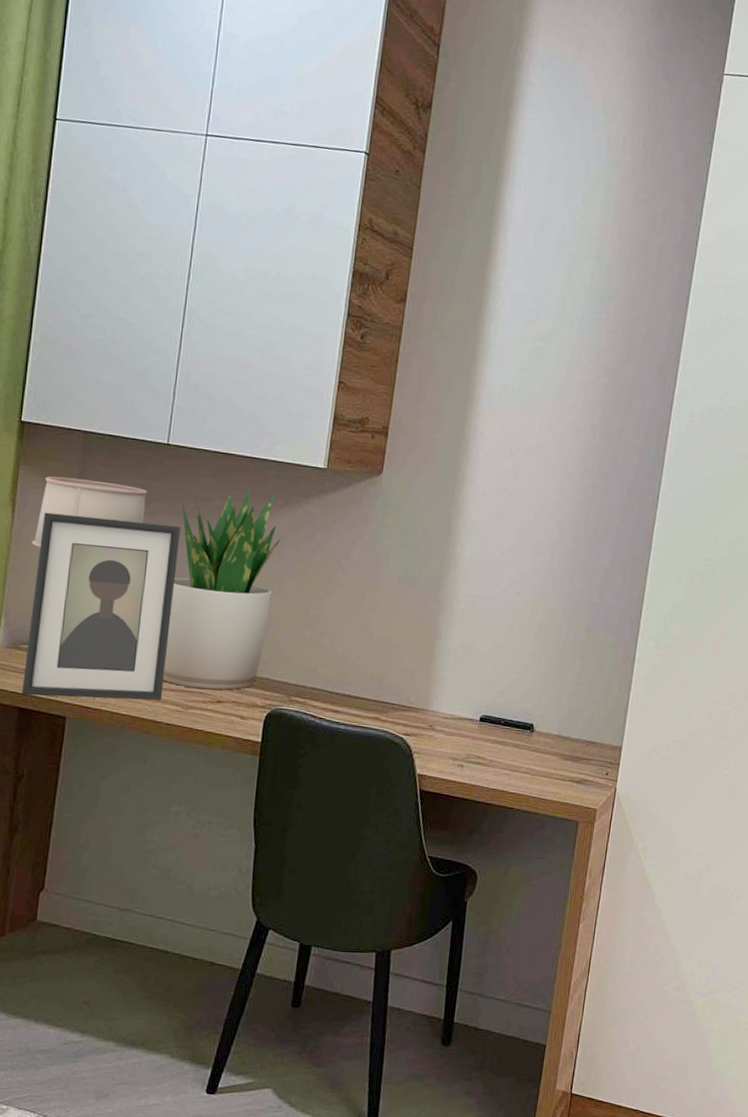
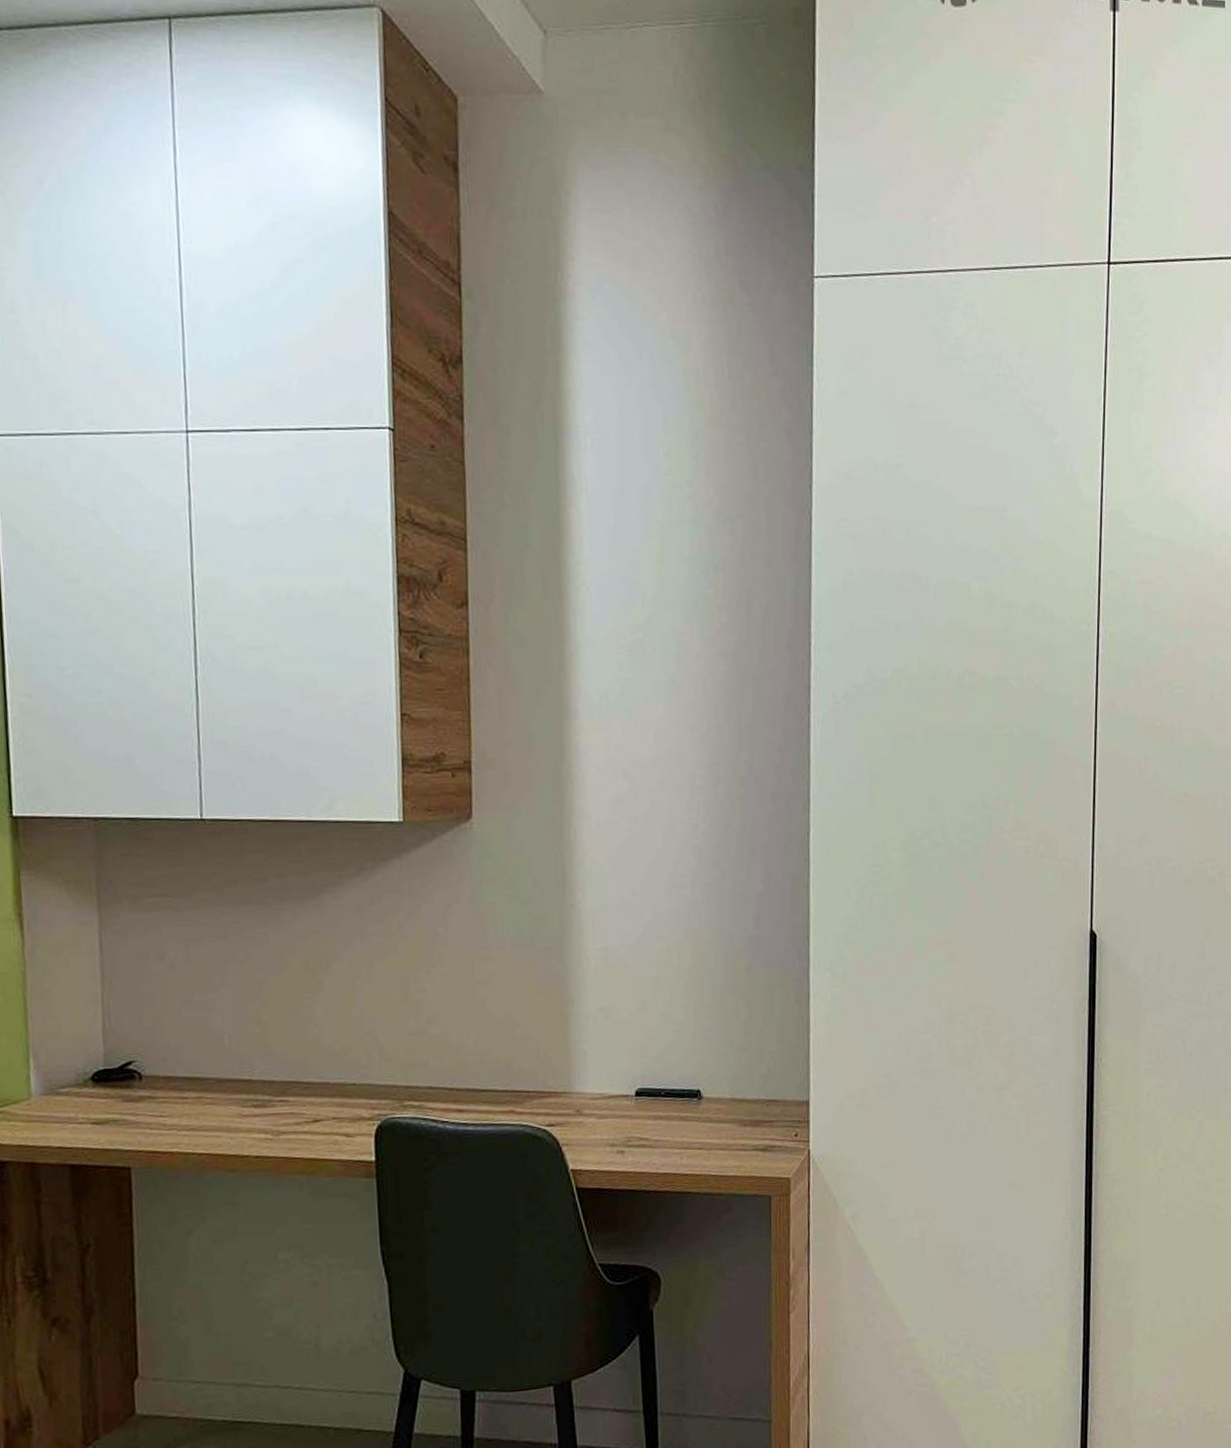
picture frame: present [22,512,181,701] -> none [61,917,246,1149]
table lamp: present [32,476,148,547] -> none [52,876,188,968]
planter: present [163,488,283,690] -> none [231,859,363,1110]

